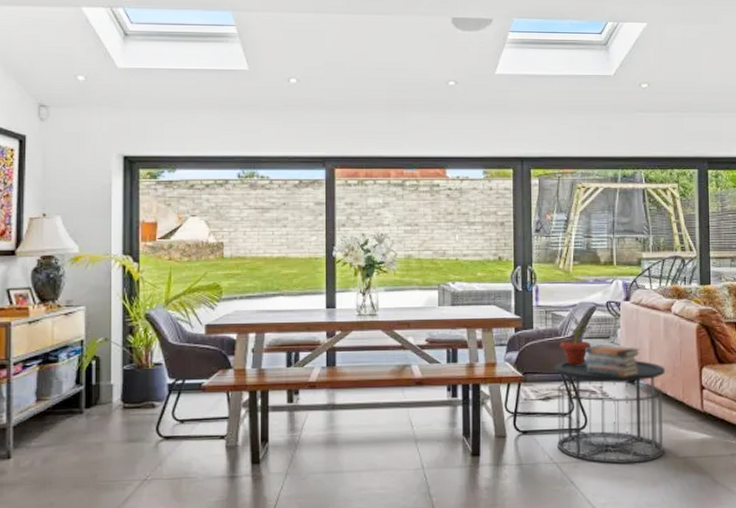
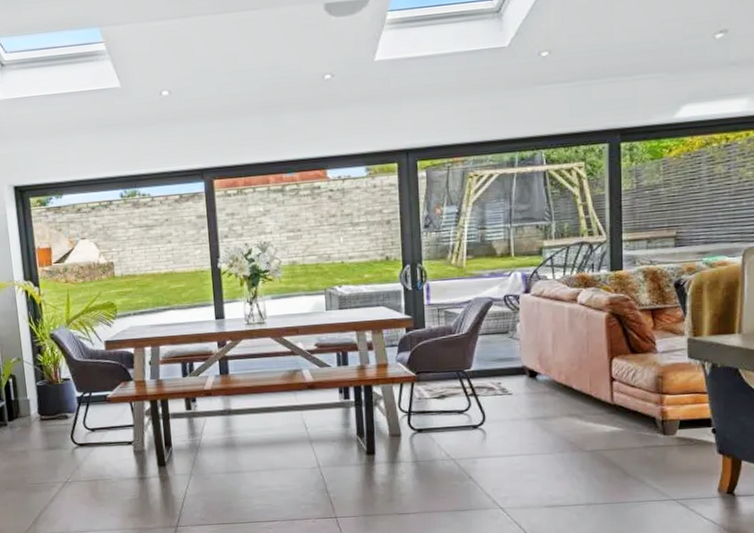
side table: present [554,359,665,464] -> none [448,354,571,459]
potted plant: present [560,315,593,365] -> none [454,311,489,362]
book stack: present [584,344,640,377] -> none [481,340,542,373]

